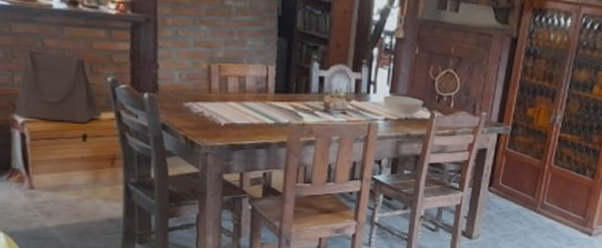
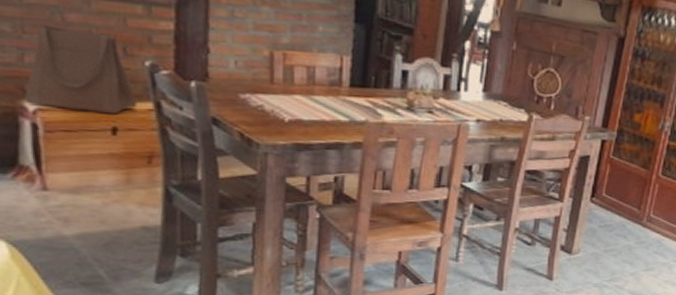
bowl: present [384,95,424,117] -> none [476,94,521,119]

